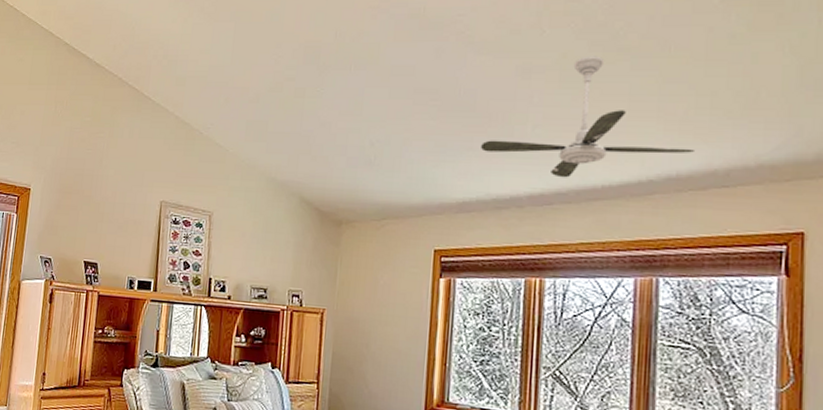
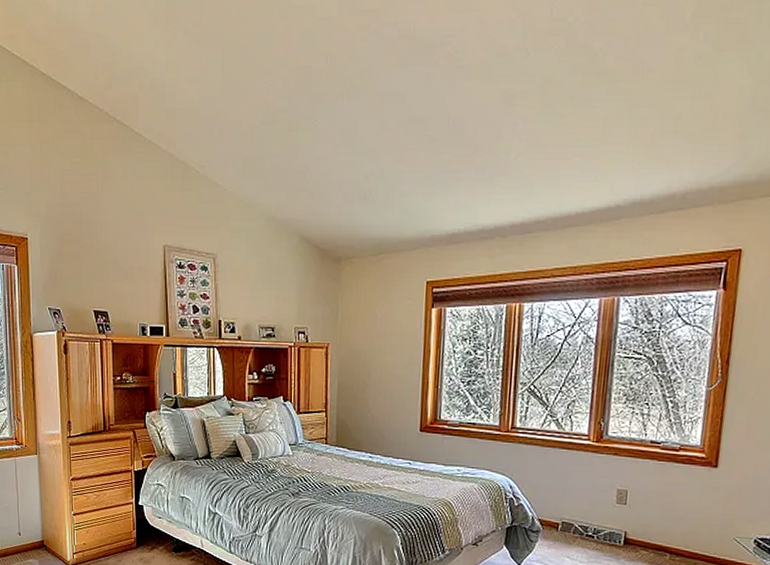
ceiling fan: present [481,56,694,178] -> none [469,79,657,206]

